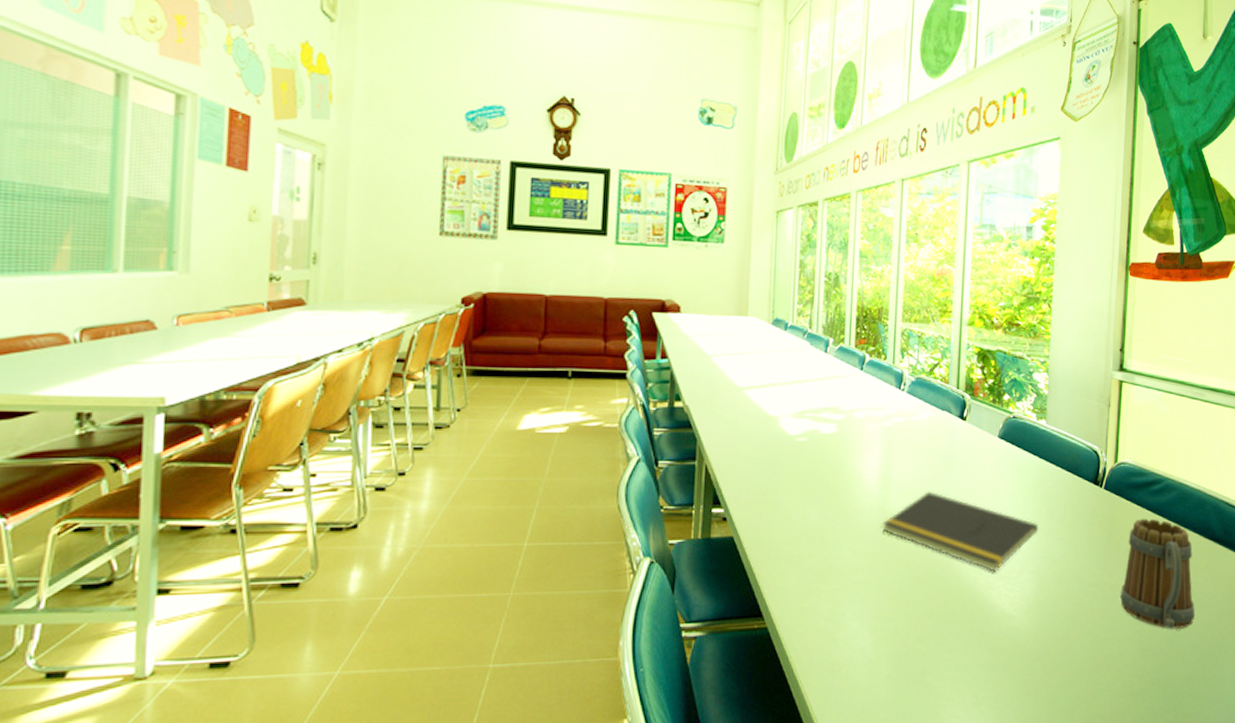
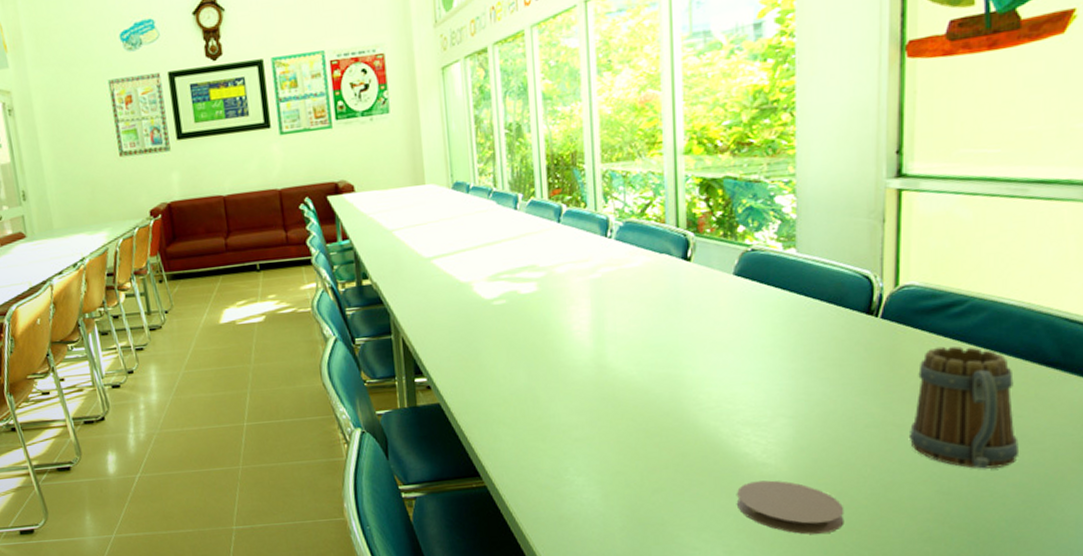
notepad: present [882,491,1038,572] -> none [599,340,793,419]
coaster: none [987,632,1070,687] -> present [737,480,844,535]

